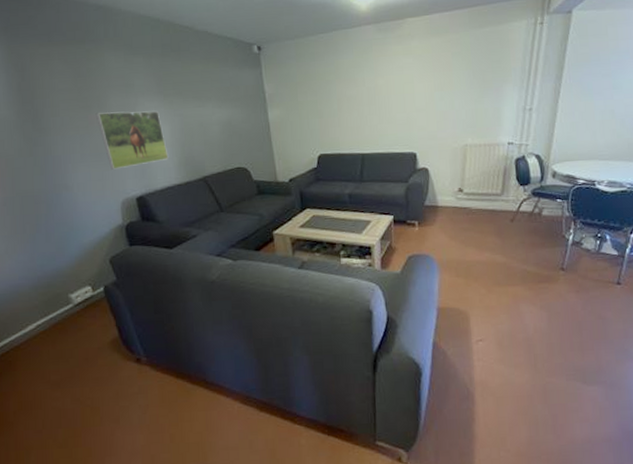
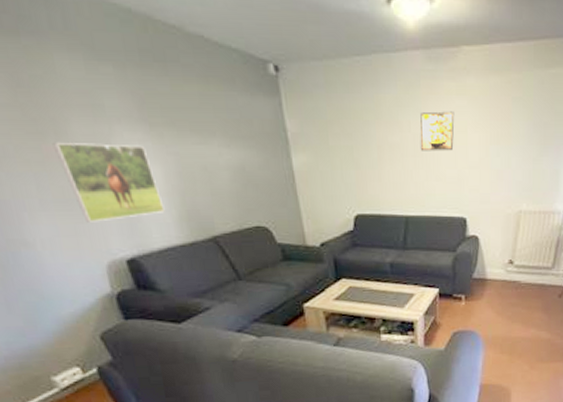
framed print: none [373,68,403,101] -> present [420,111,455,151]

